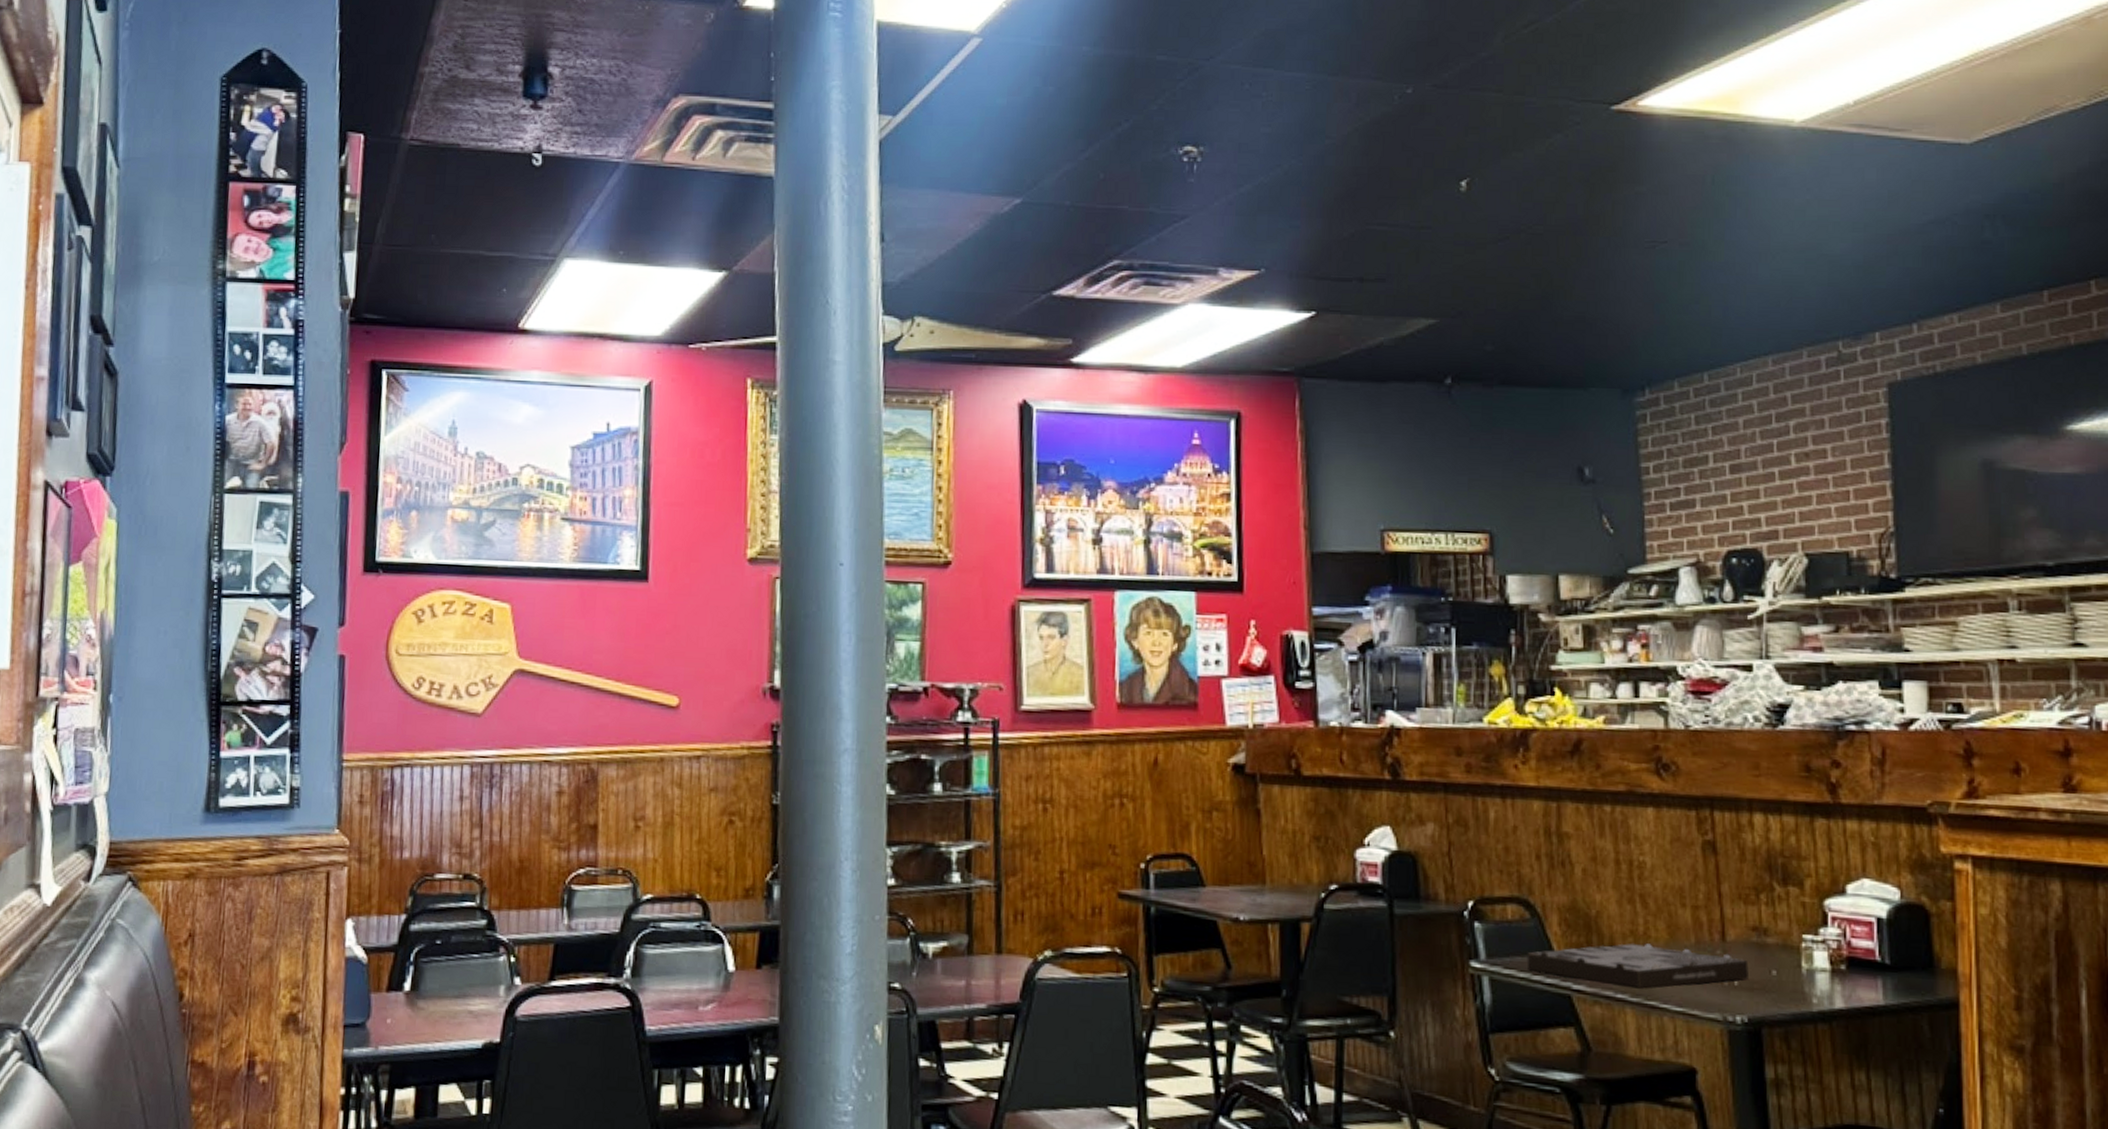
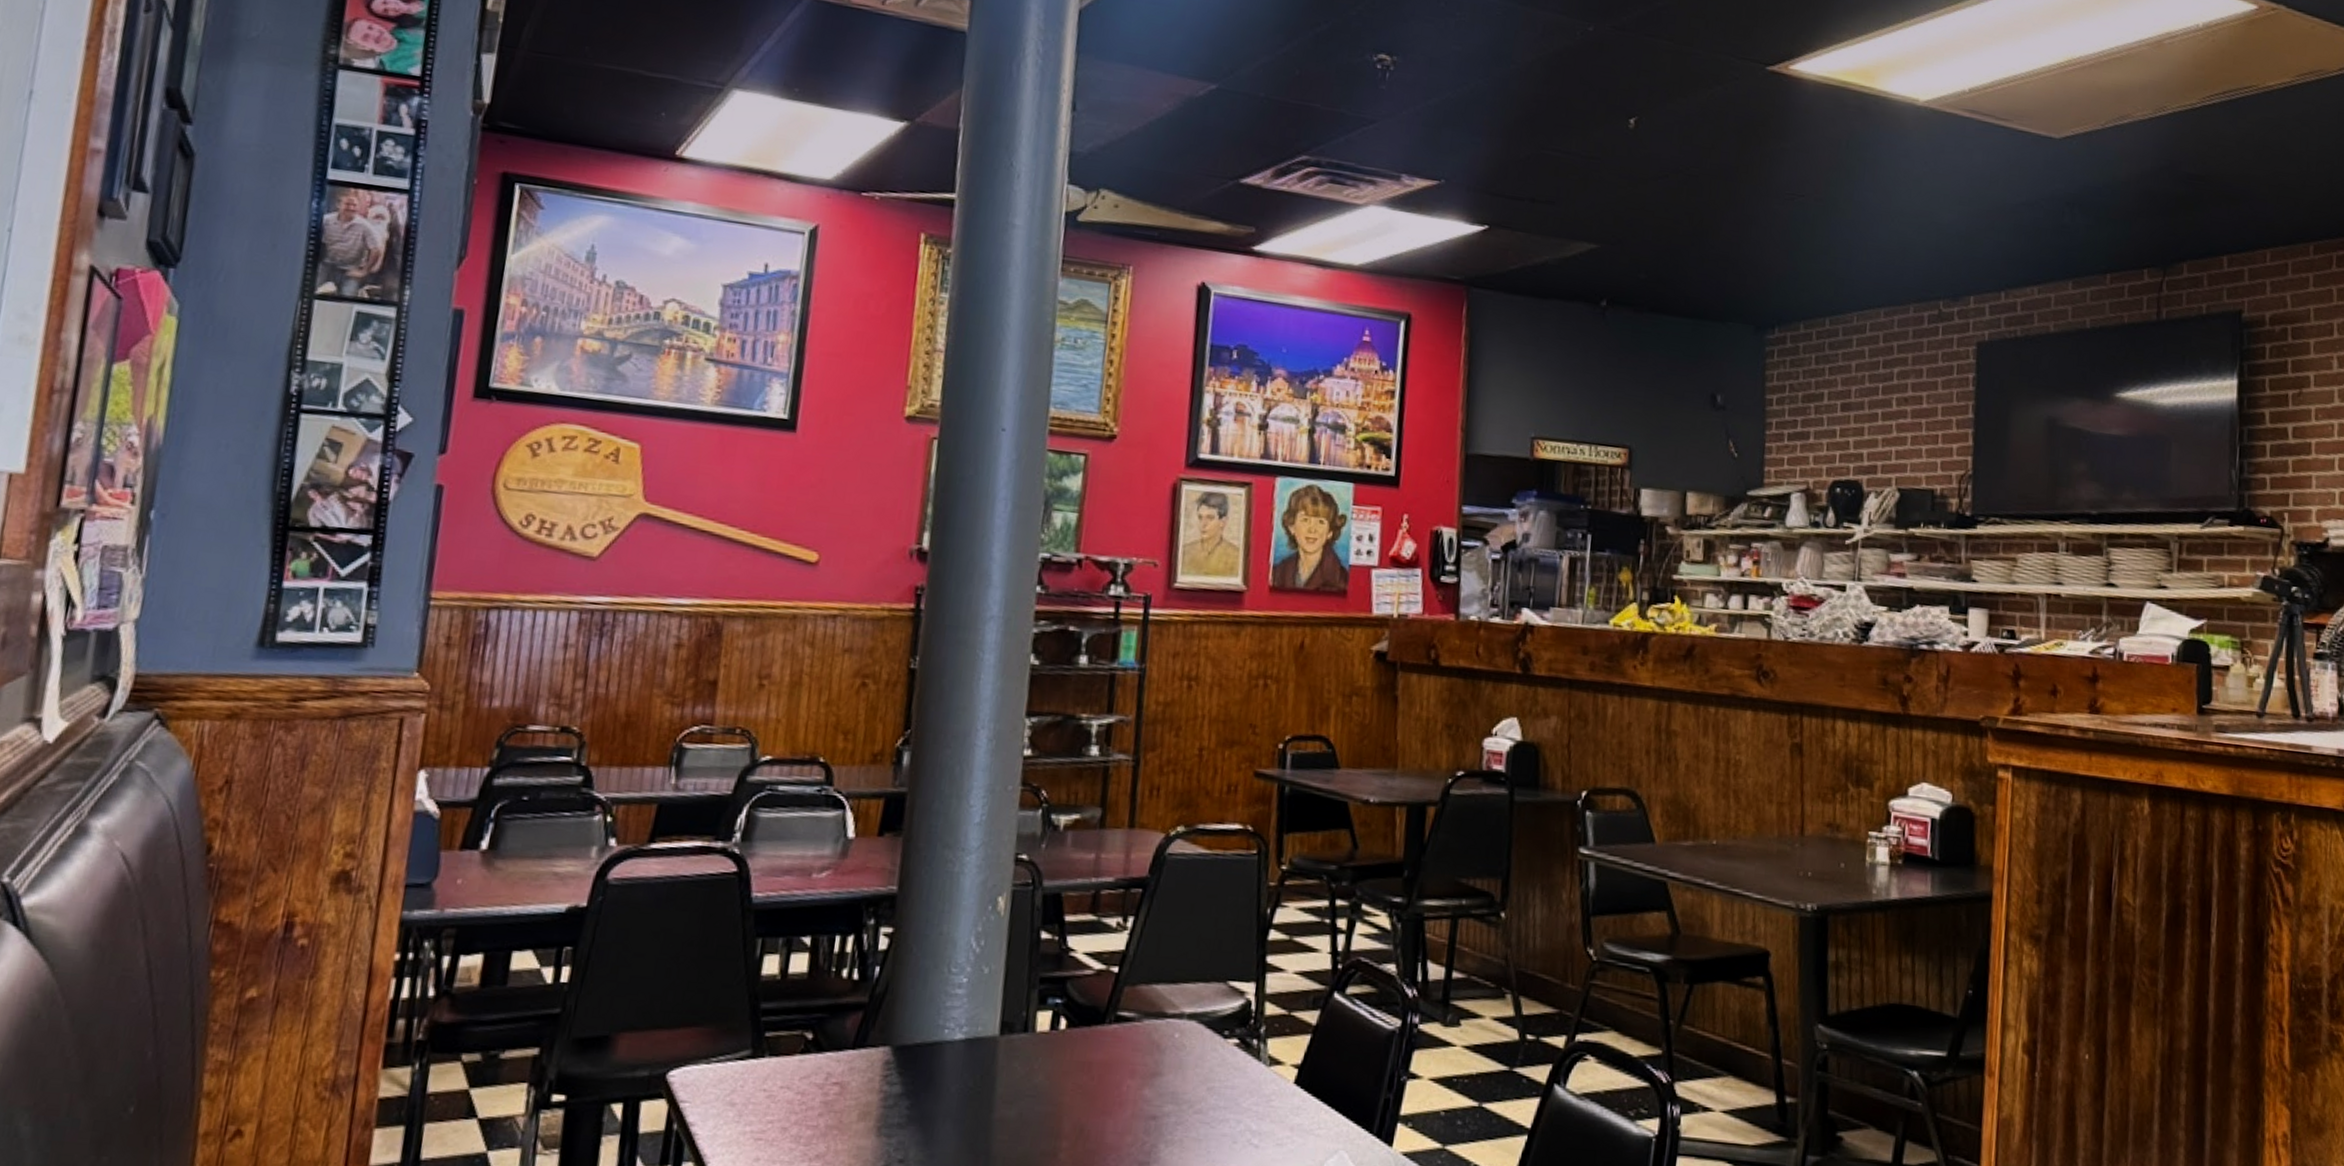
pizza box: present [1527,943,1749,990] -> none [1630,835,1822,878]

